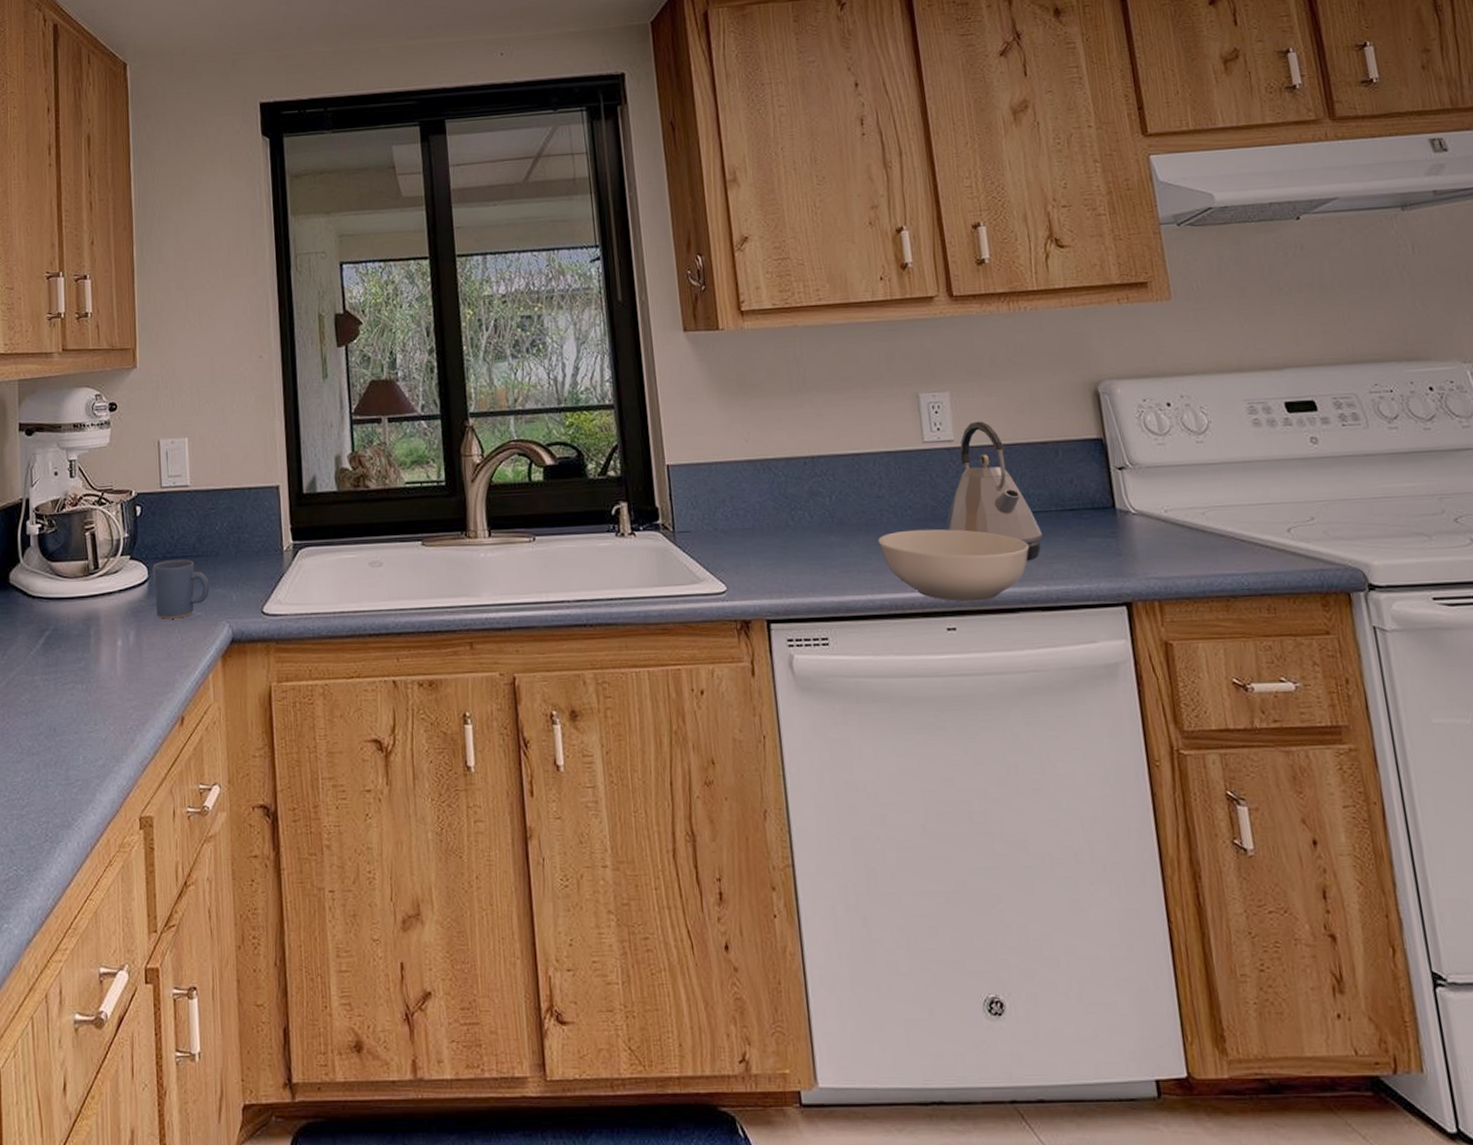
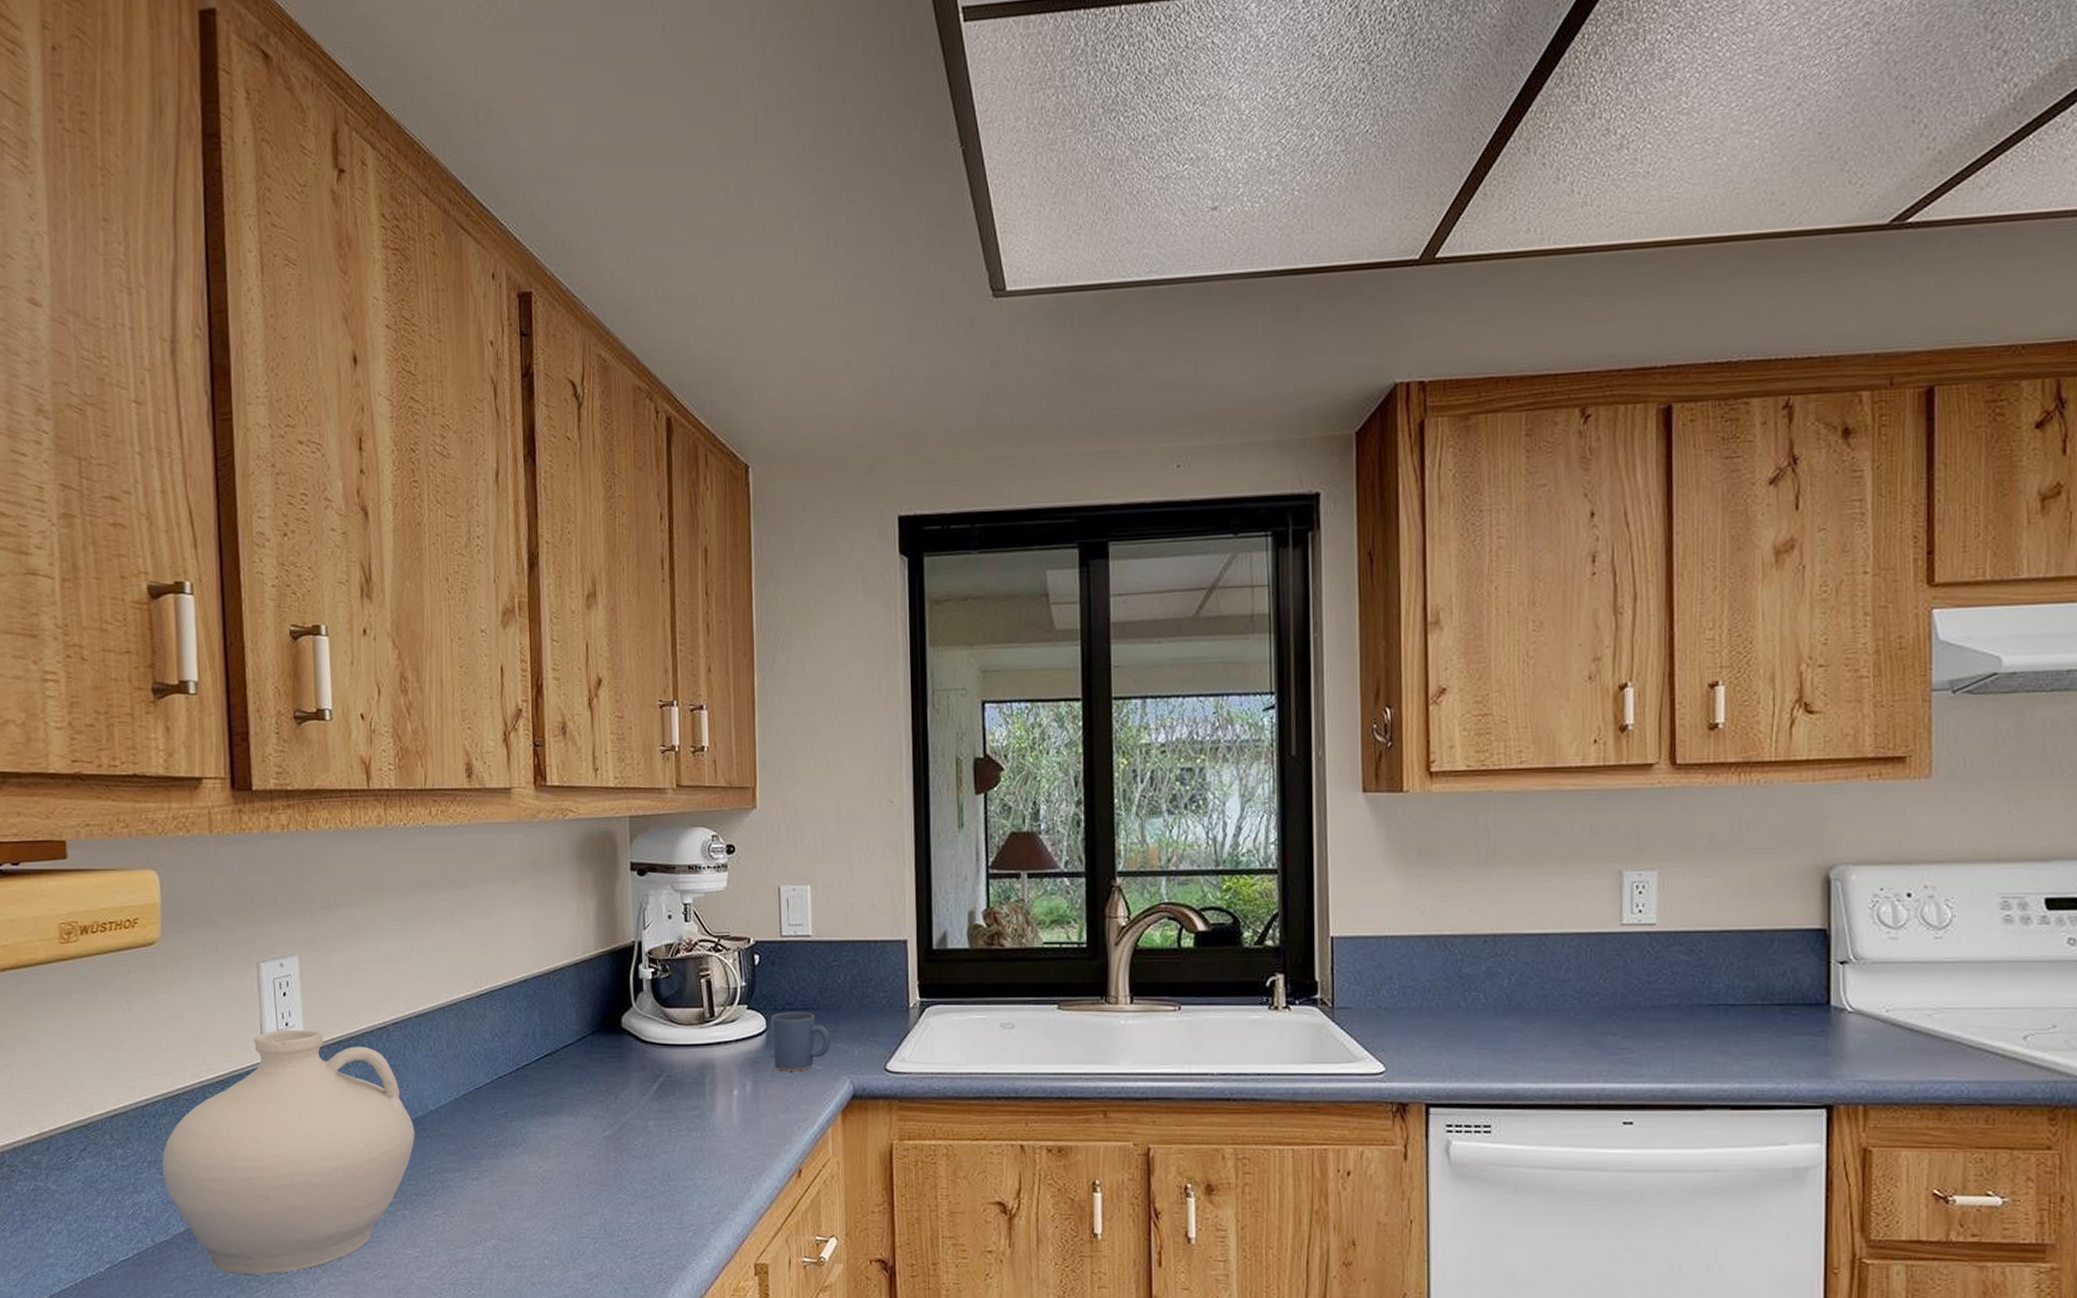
bowl: present [878,529,1029,602] -> none [1557,1017,1726,1096]
kettle: present [944,421,1043,561] -> none [1634,904,1743,1057]

